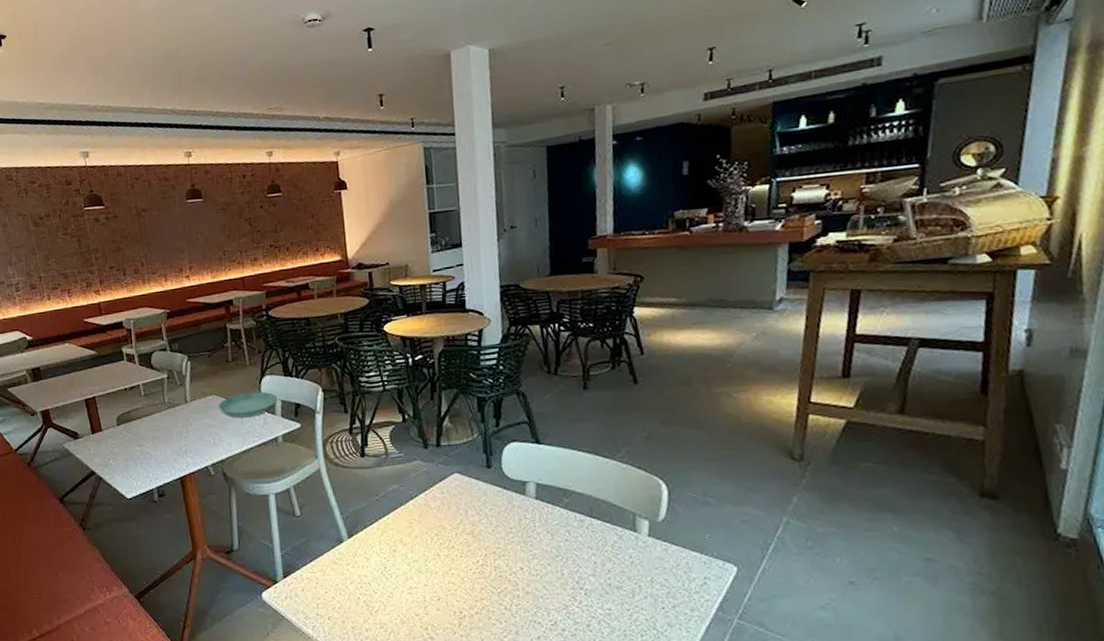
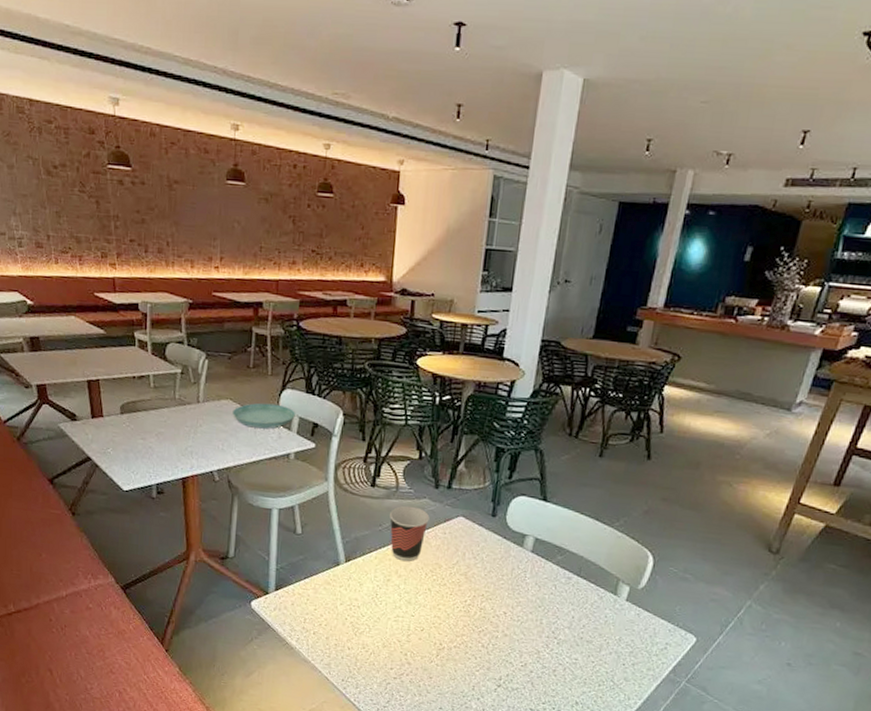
cup: none [384,470,425,528] -> present [390,505,430,561]

